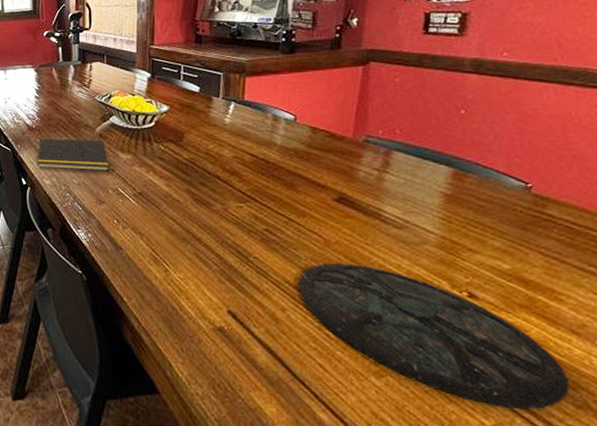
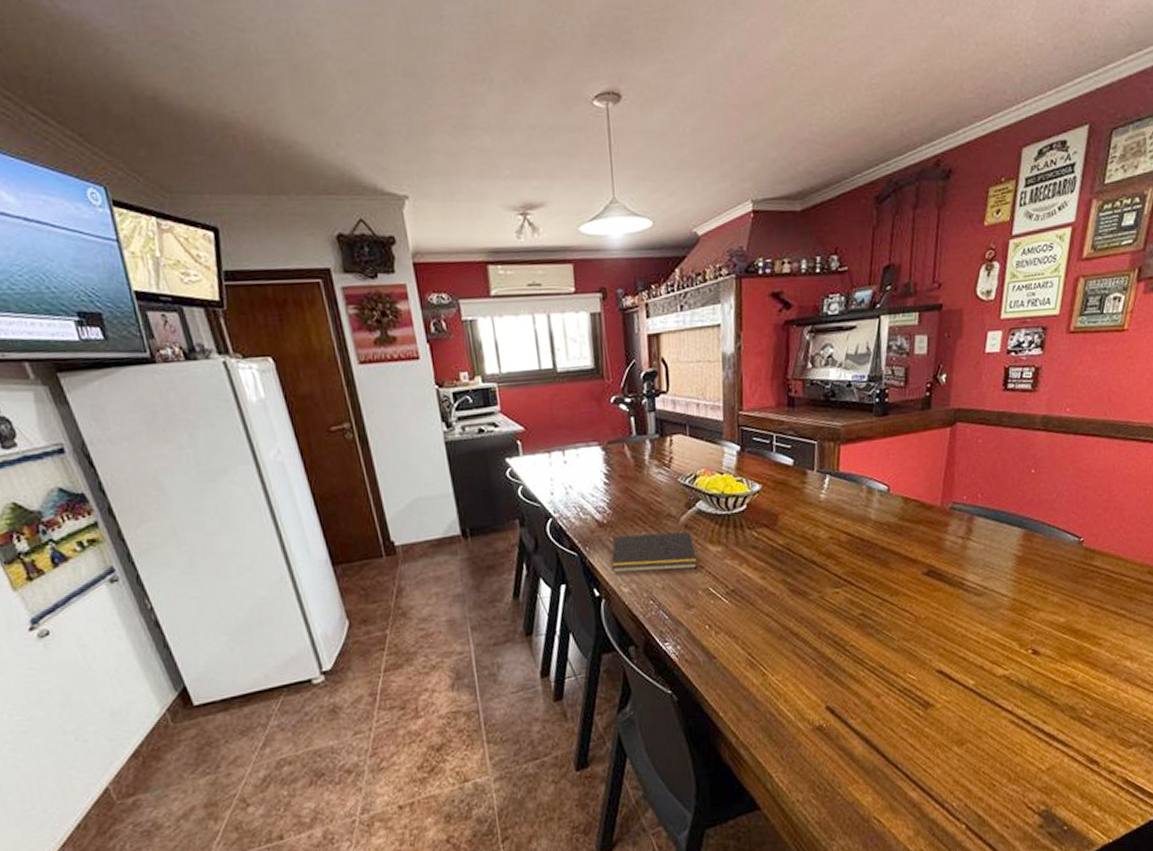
plate: present [298,263,570,410] -> none [891,637,1103,752]

